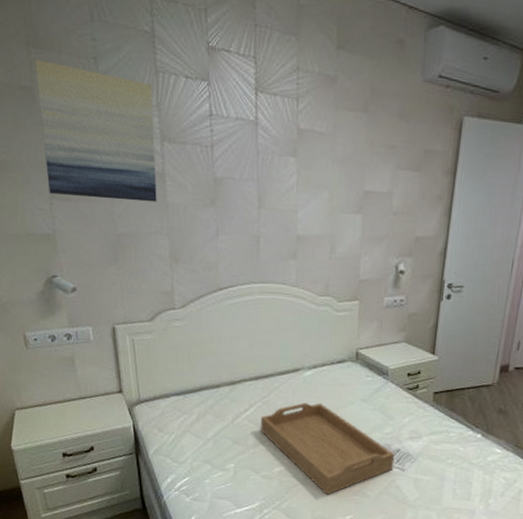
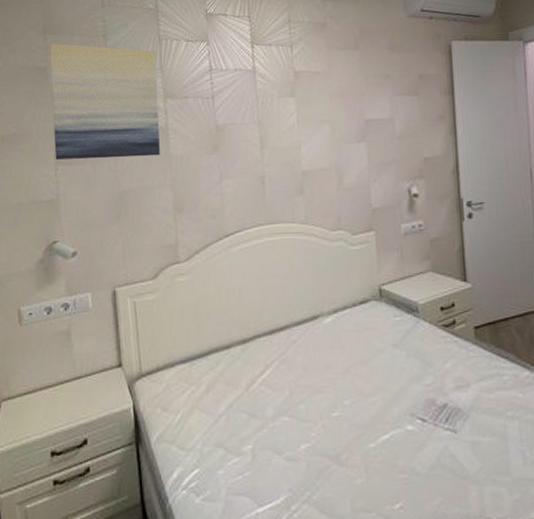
serving tray: present [260,402,395,495] -> none [278,354,443,476]

